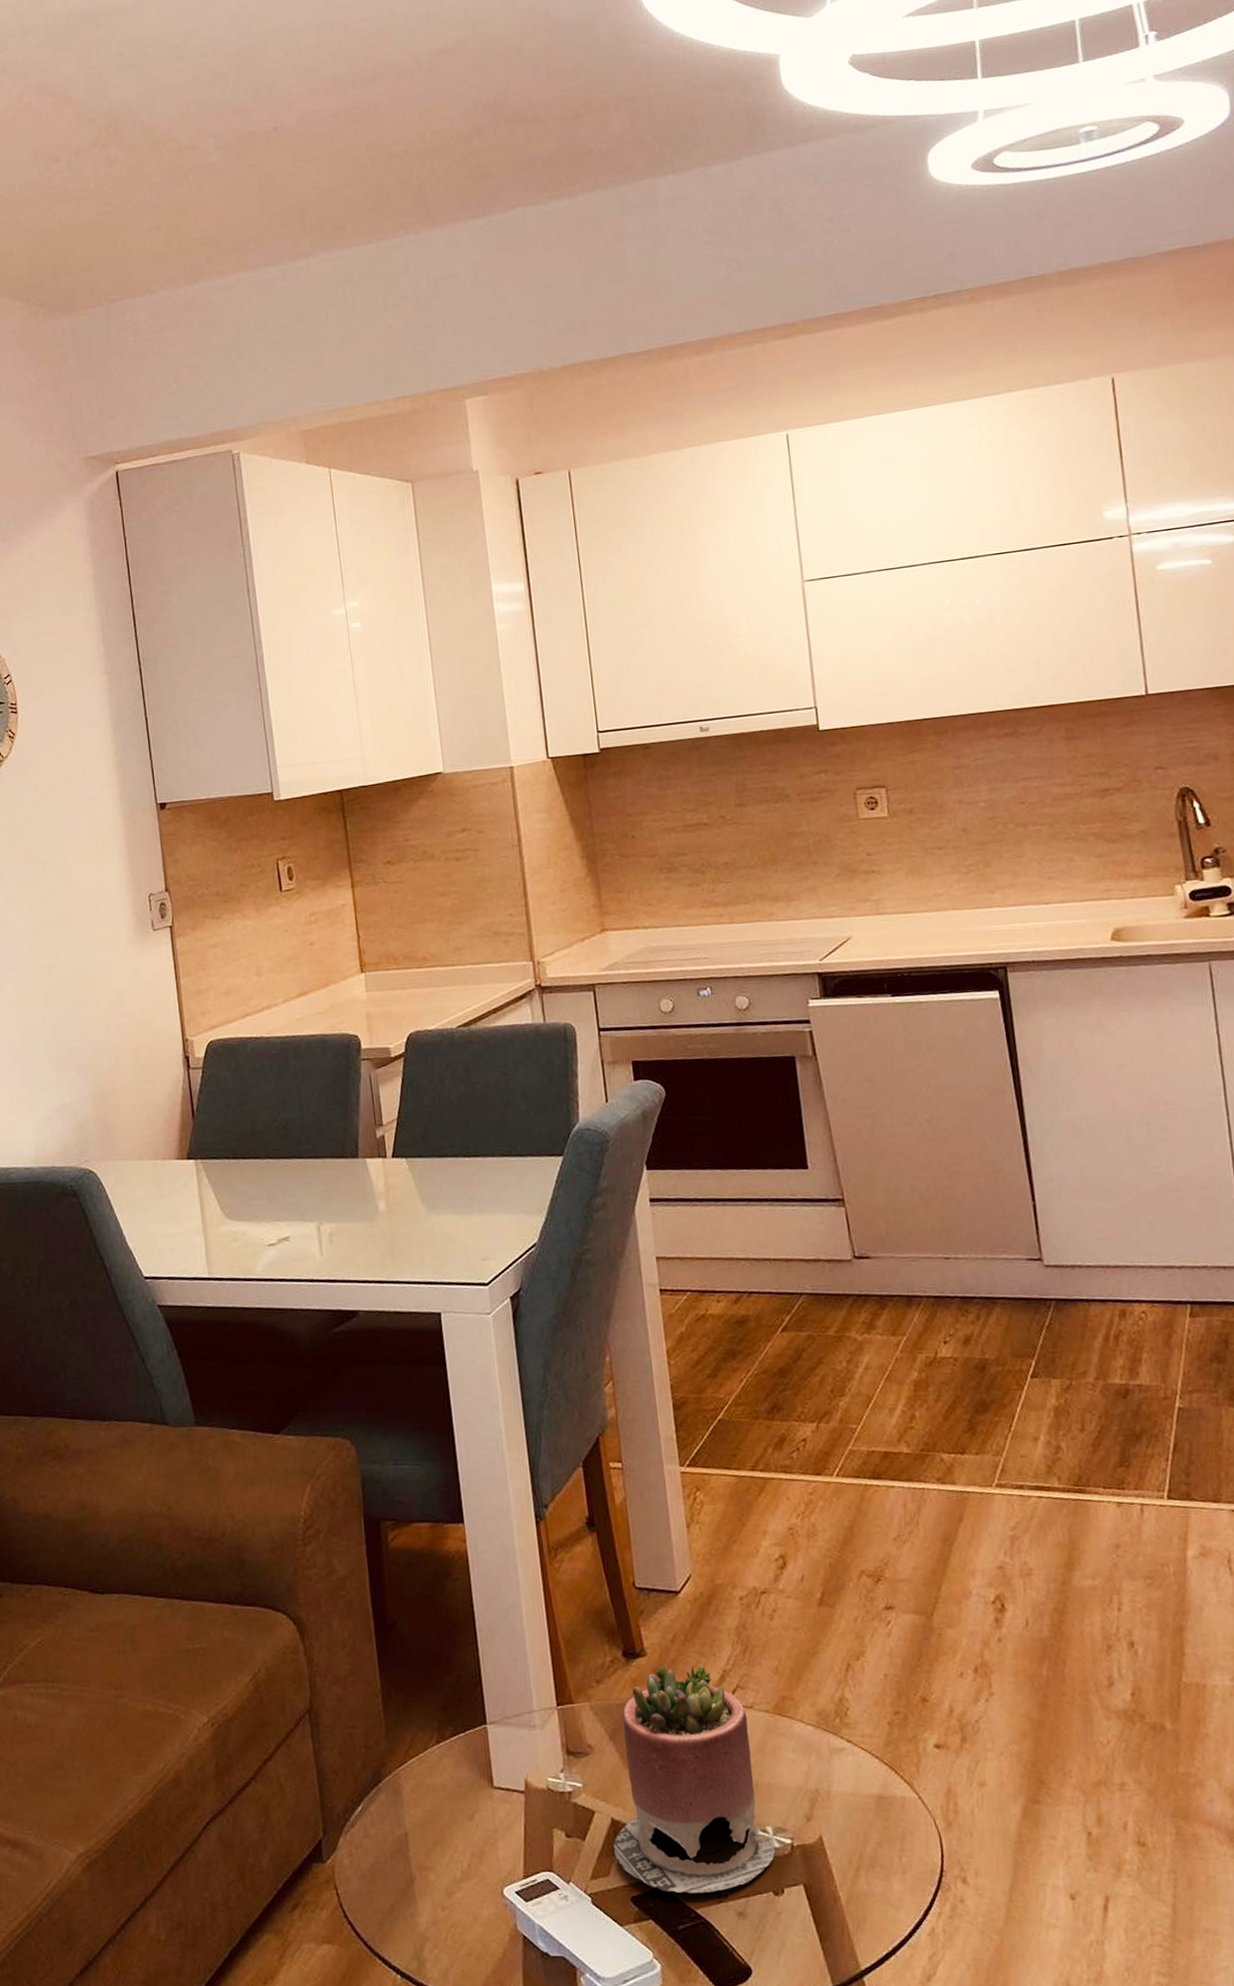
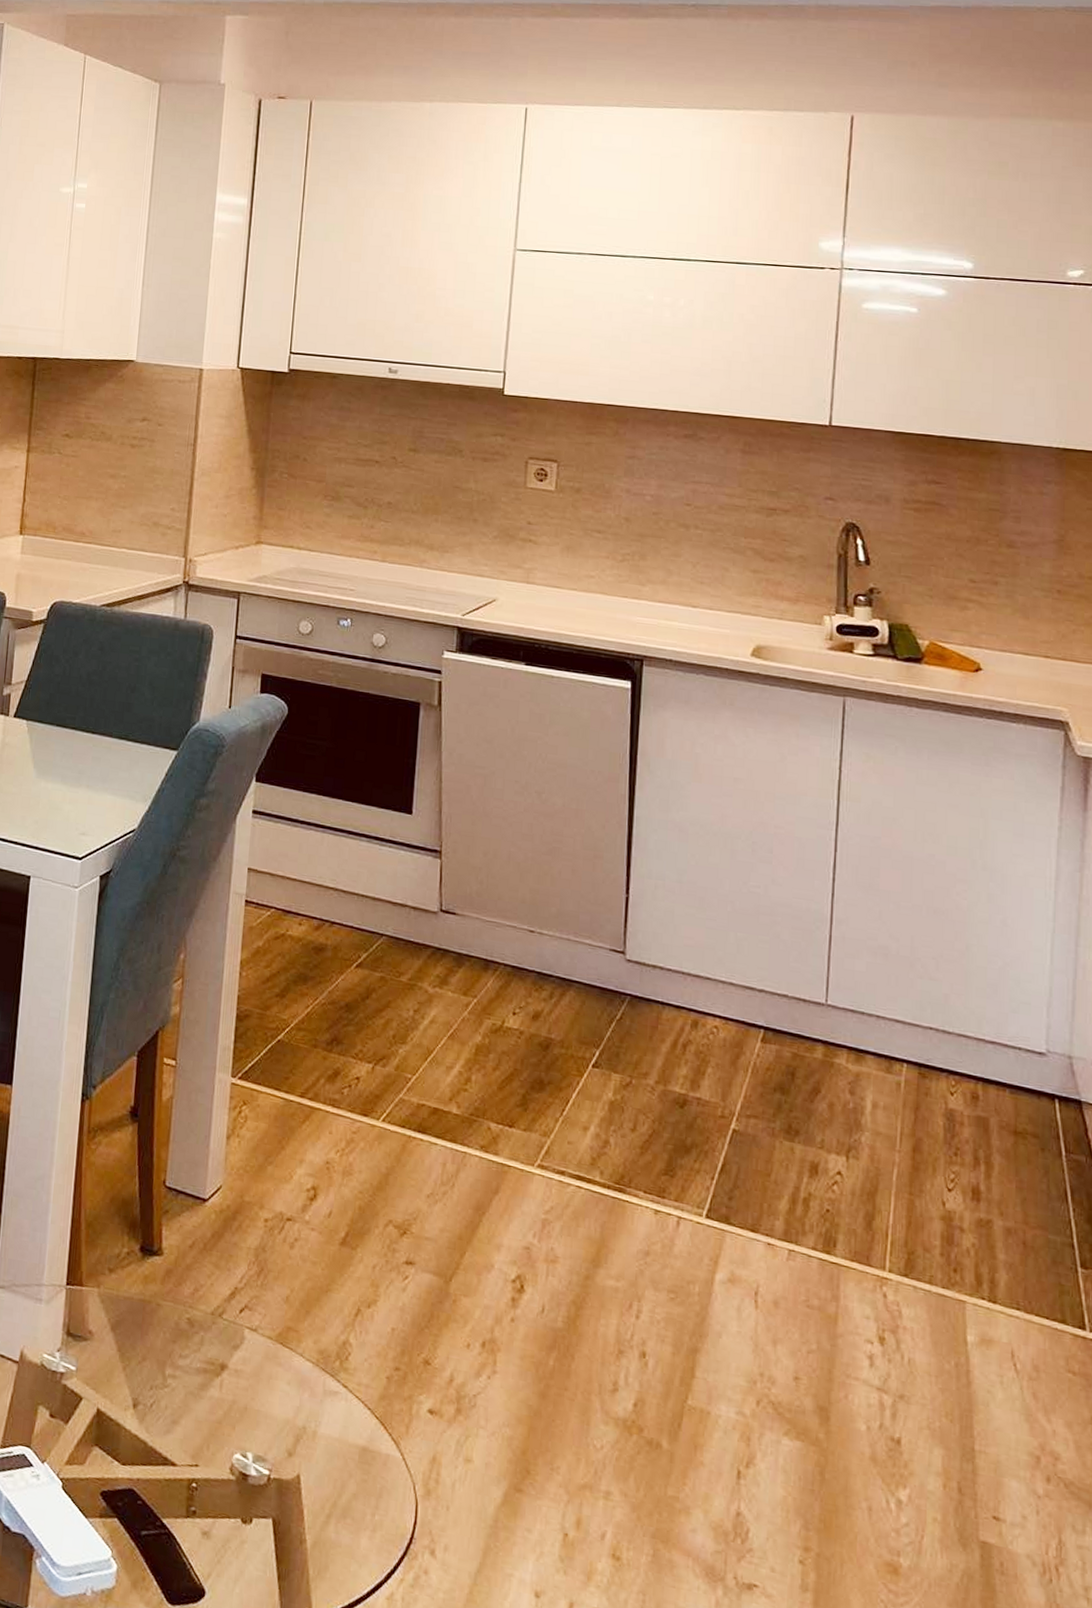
succulent planter: present [614,1665,776,1894] -> none [93,1270,253,1506]

